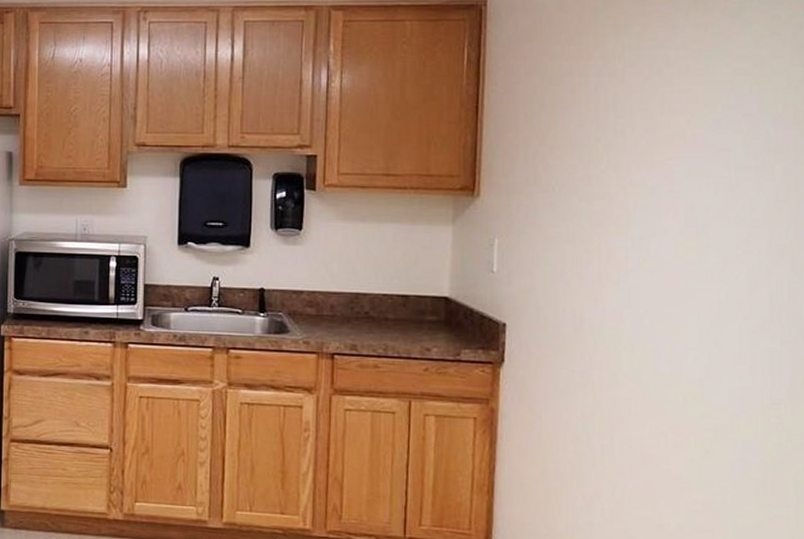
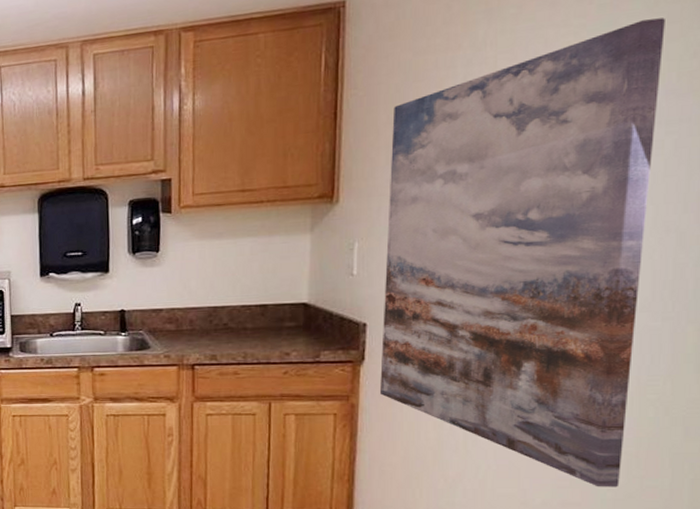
wall art: none [519,52,770,515] -> present [380,17,665,487]

